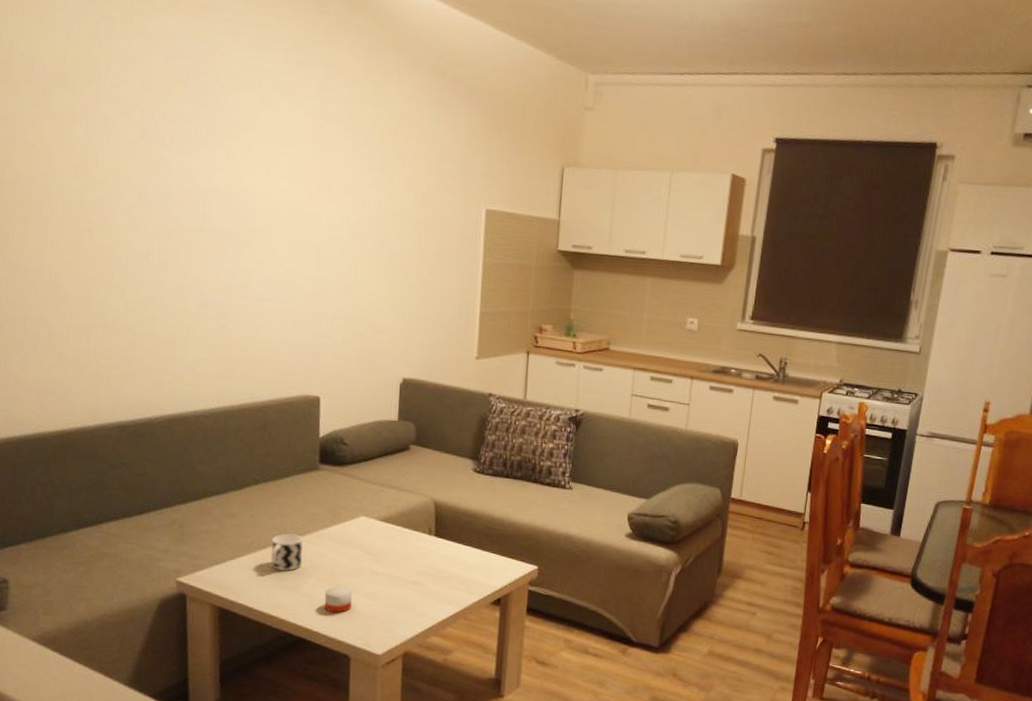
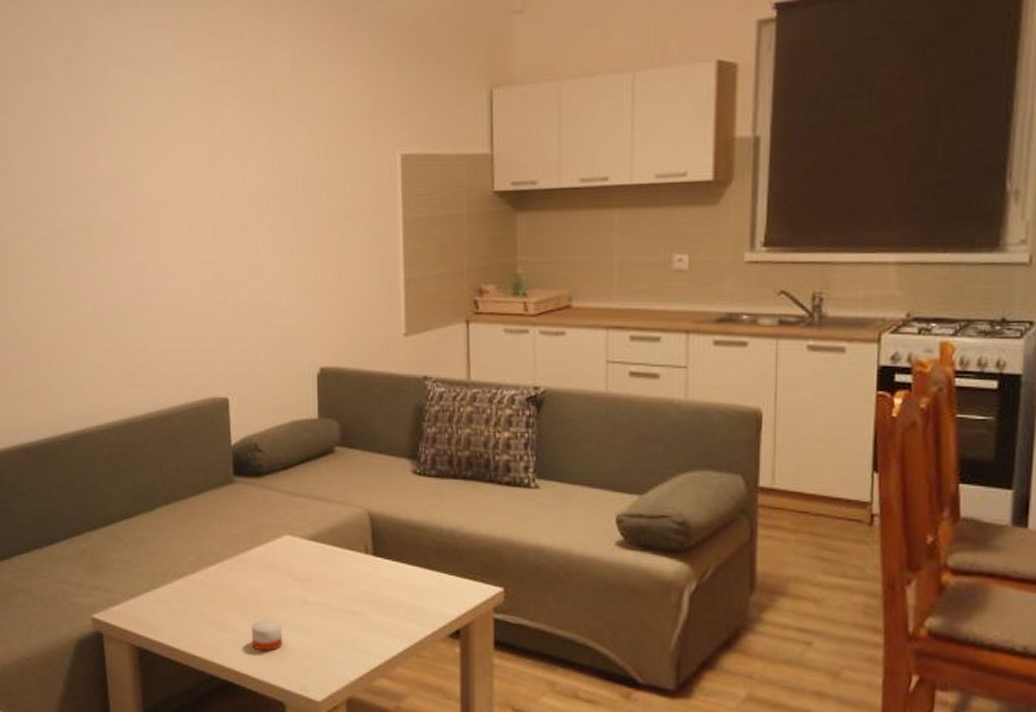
cup: present [270,533,303,571] -> none [188,559,224,603]

